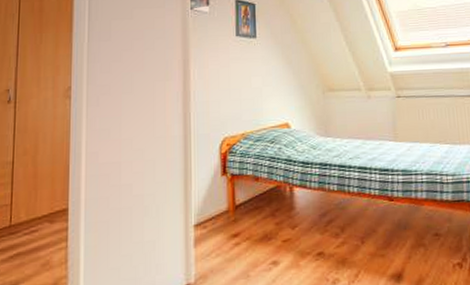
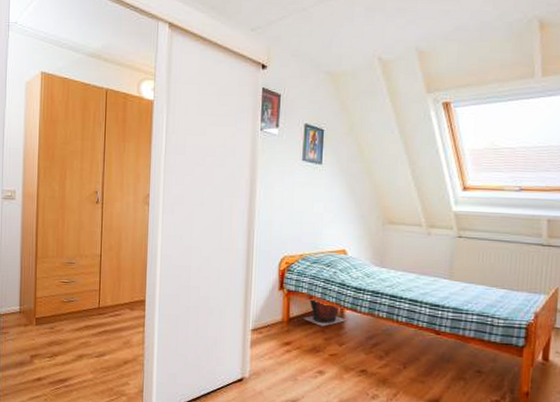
waste bin: none [250,180,296,210] -> present [303,298,346,327]

